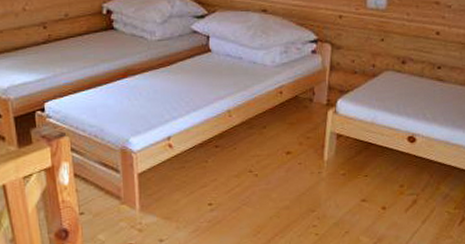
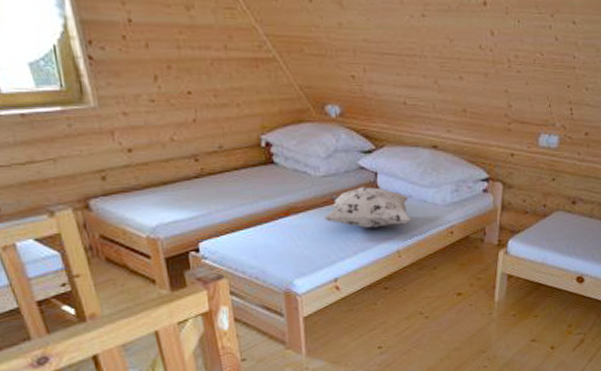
decorative pillow: none [158,49,242,89] -> present [323,186,412,228]

